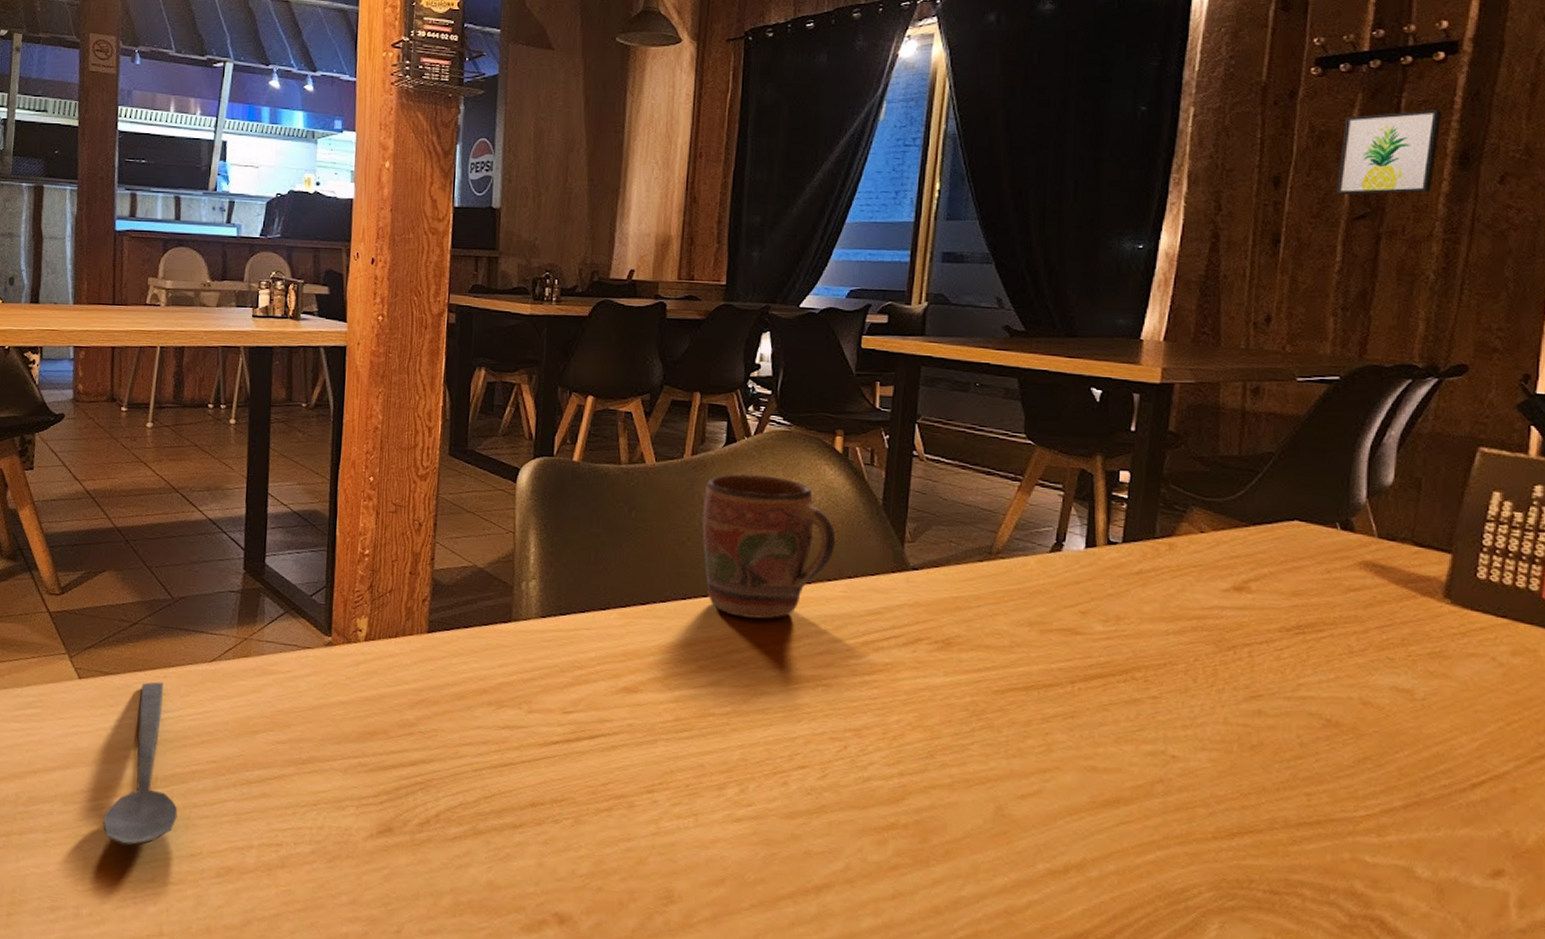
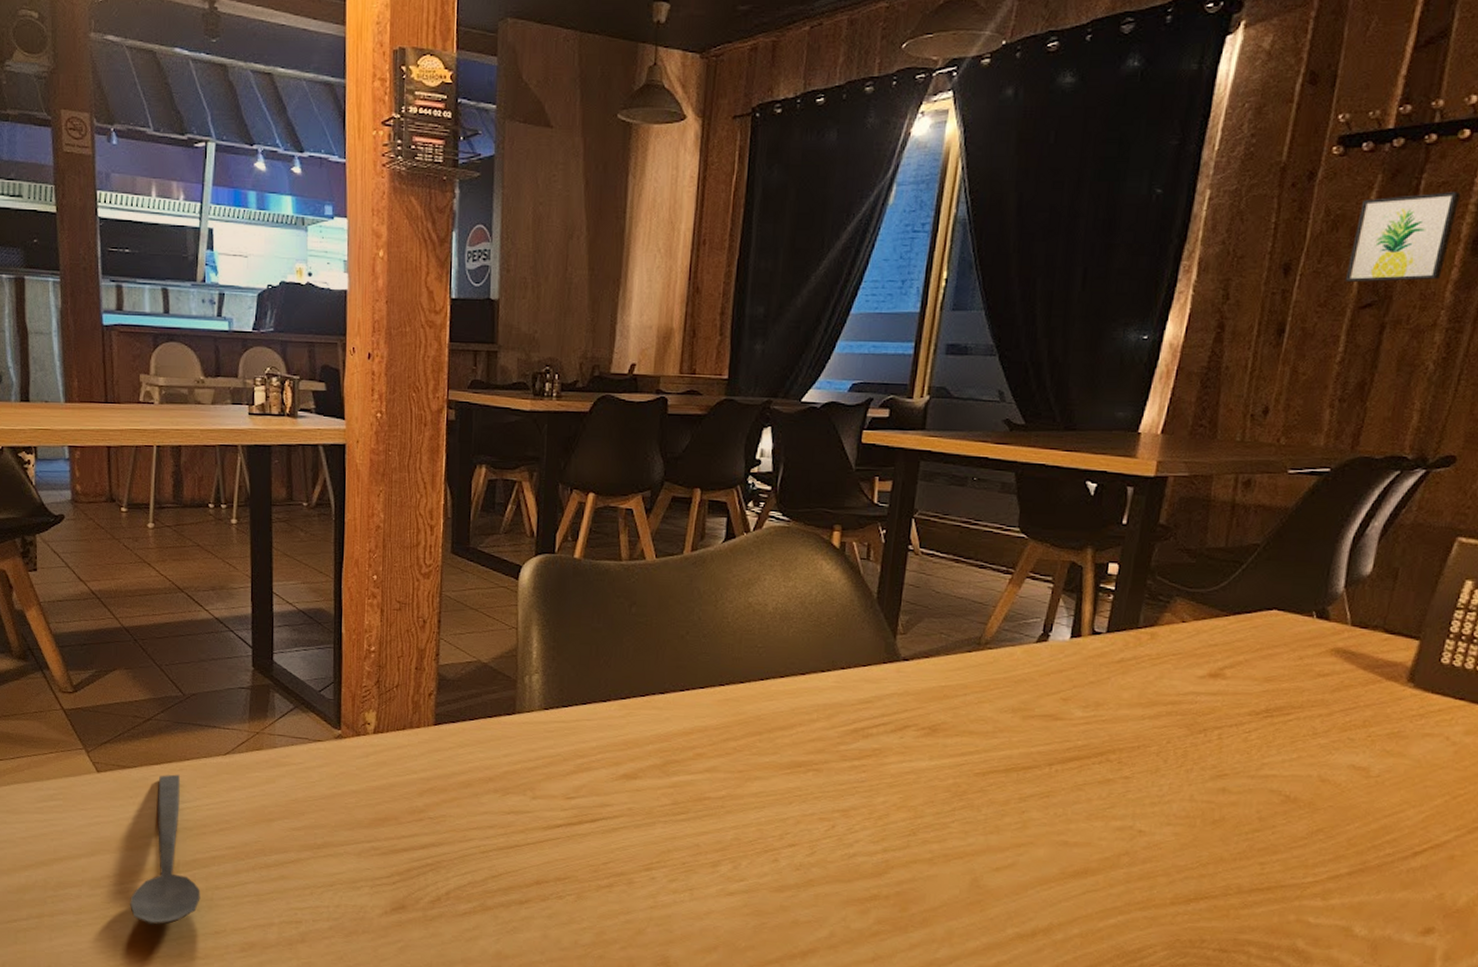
mug: present [702,474,836,619] -> none [701,569,830,709]

